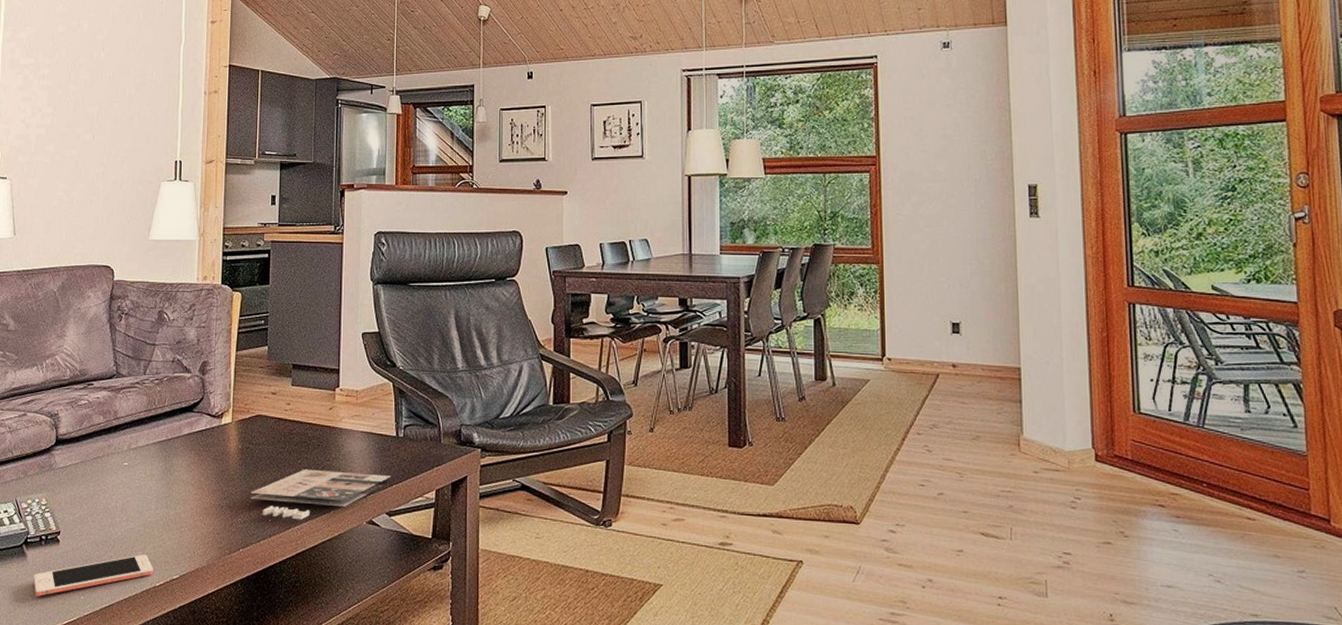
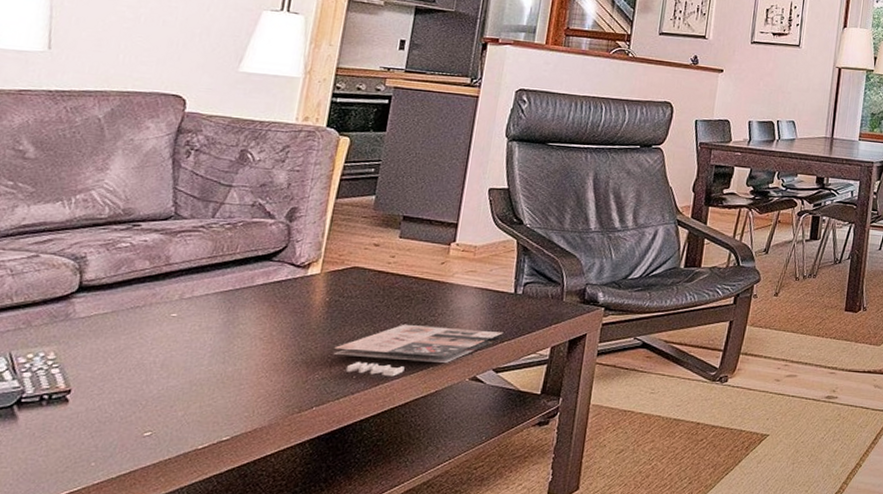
cell phone: present [33,554,153,597] -> none [23,414,197,465]

